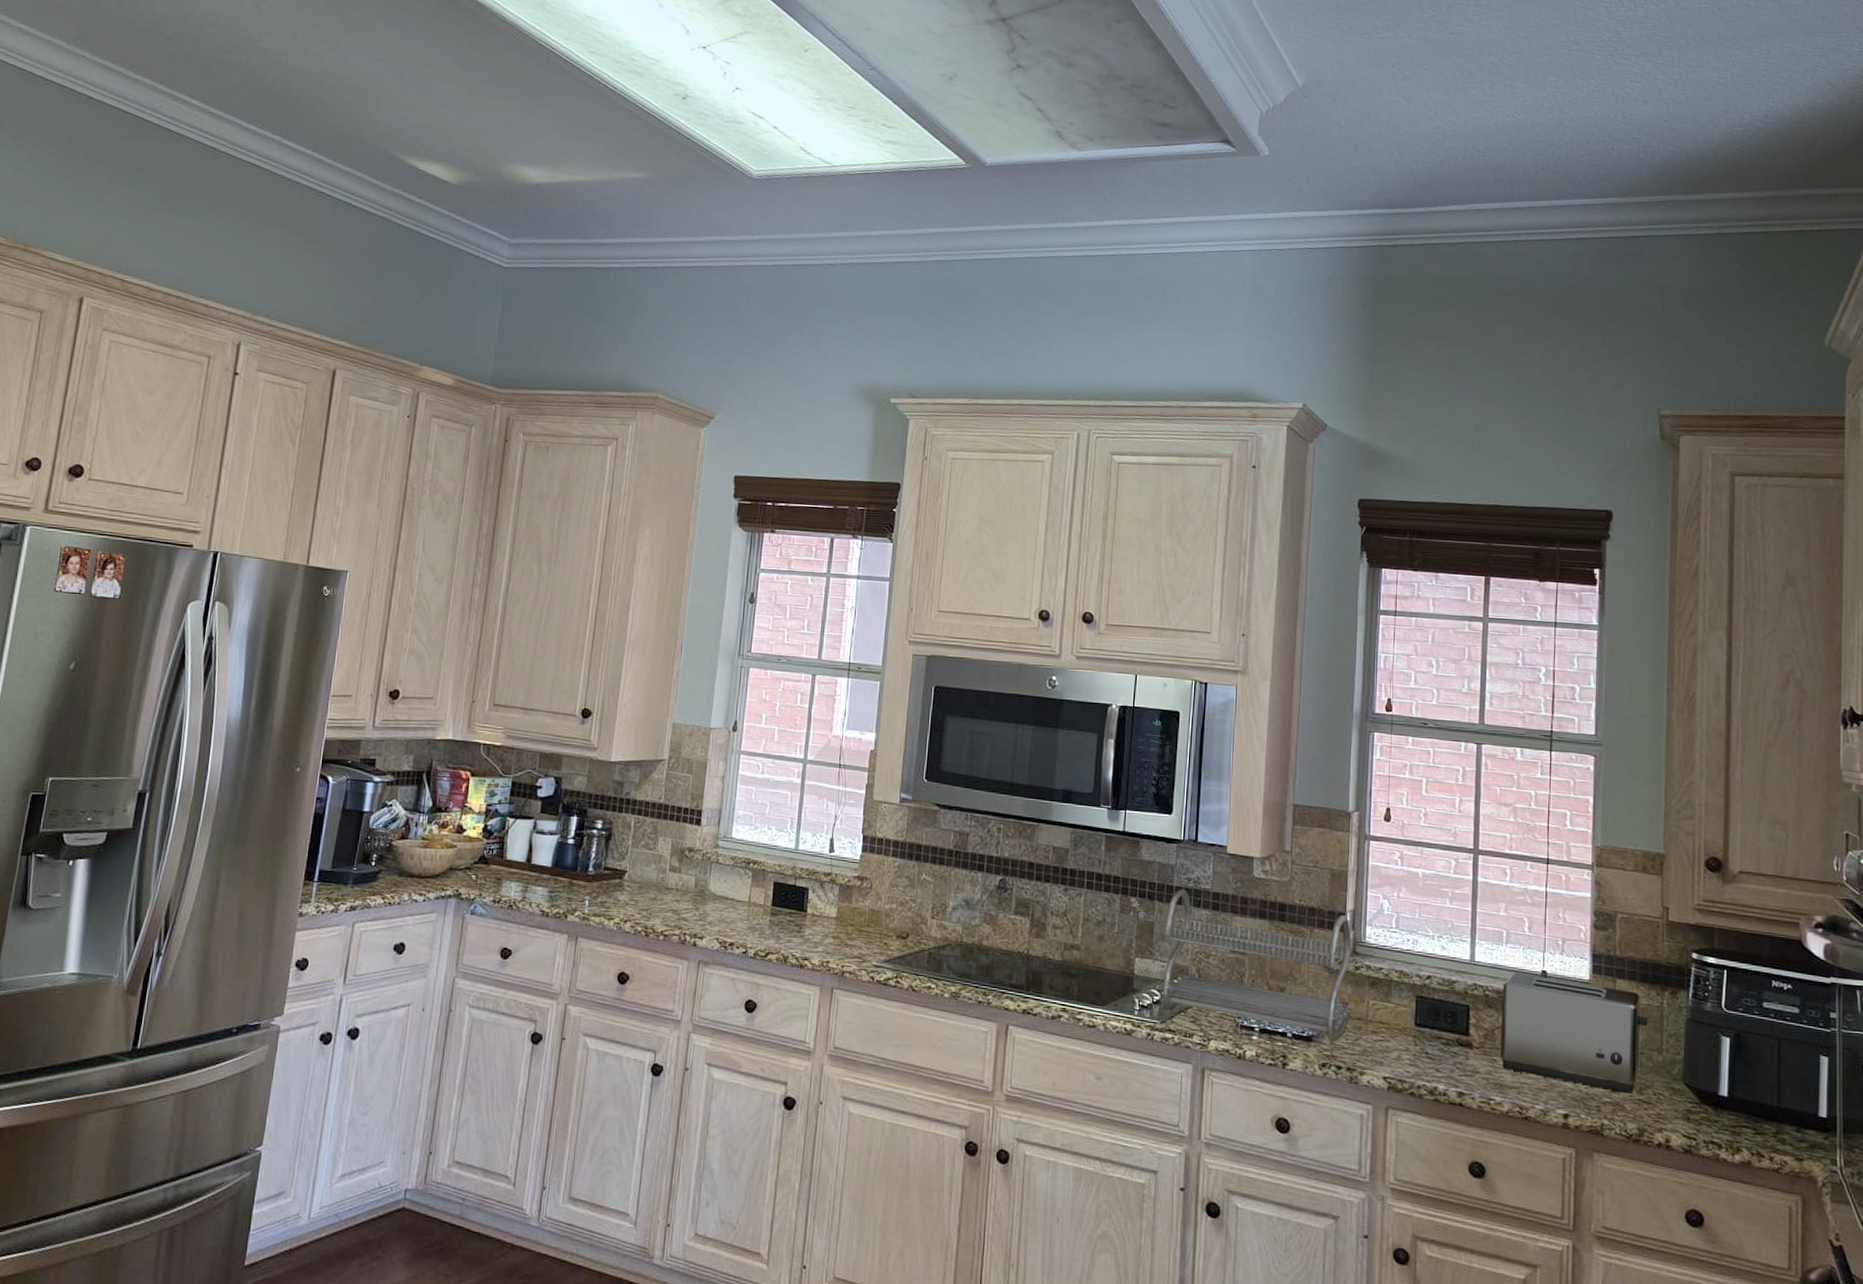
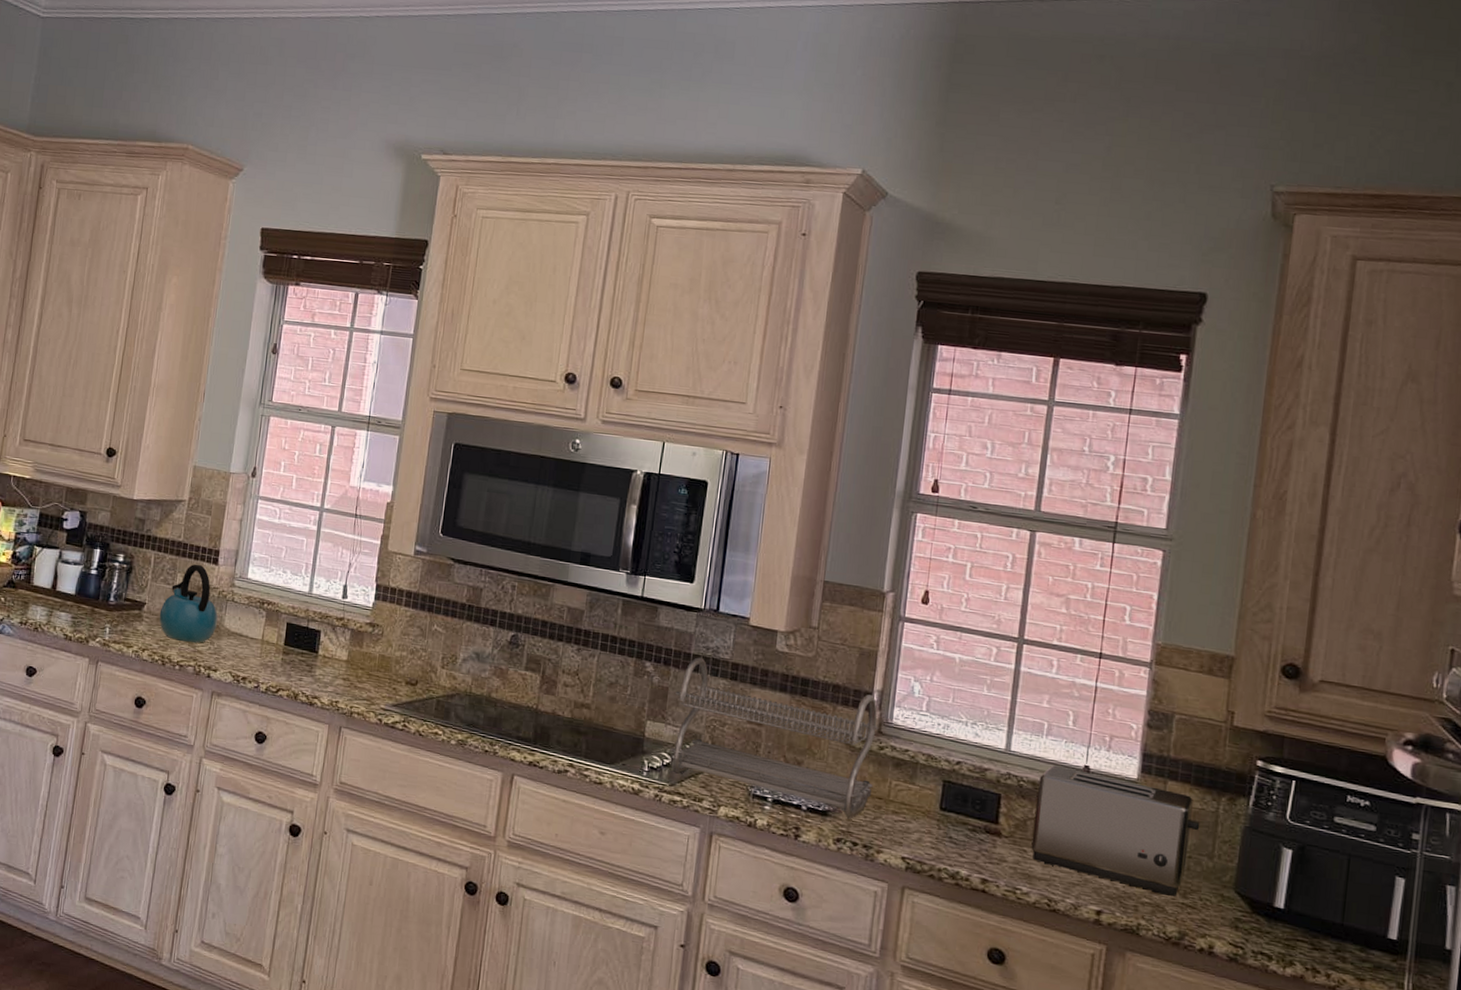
kettle: none [641,826,703,910] -> present [159,564,218,643]

